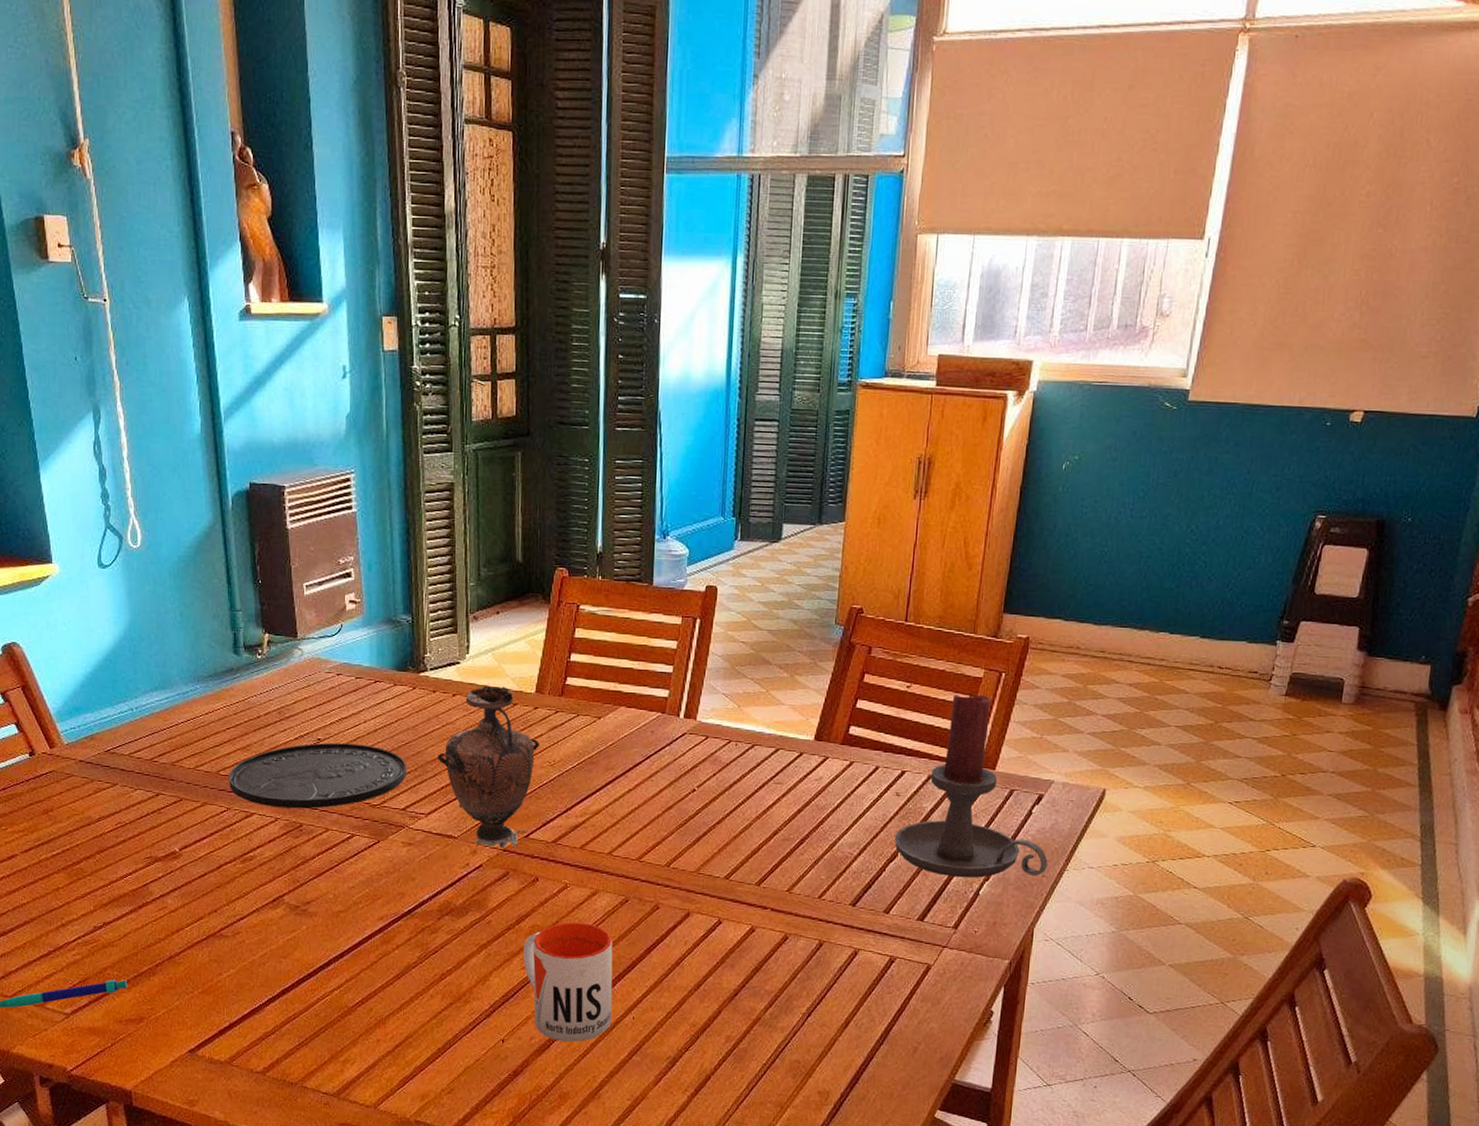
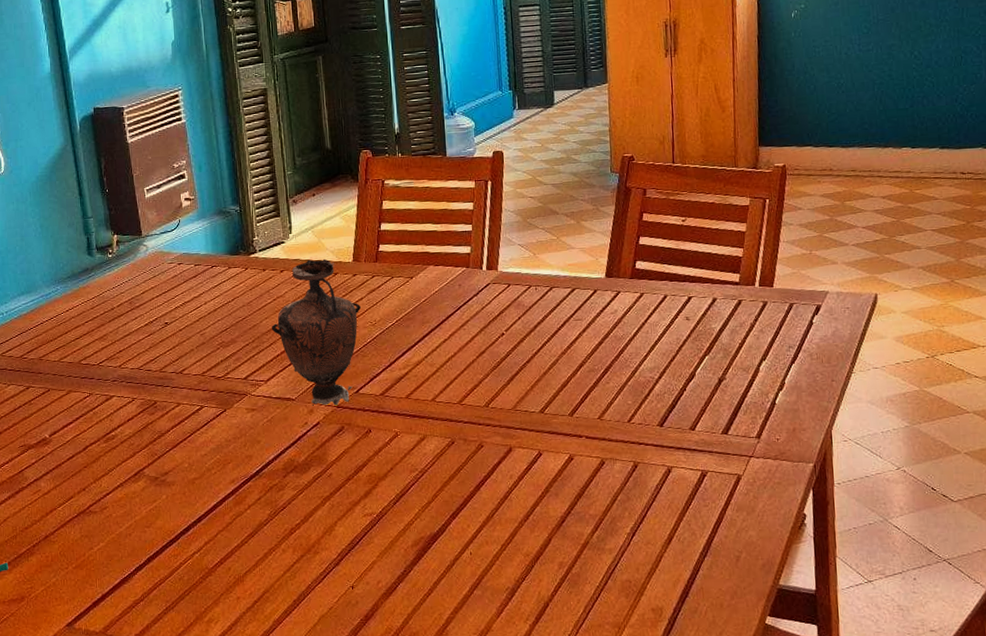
plate: present [228,742,407,809] -> none [89,323,246,389]
mug: present [523,922,613,1043] -> none [363,467,451,583]
candle holder: present [894,694,1048,878] -> none [690,220,835,390]

